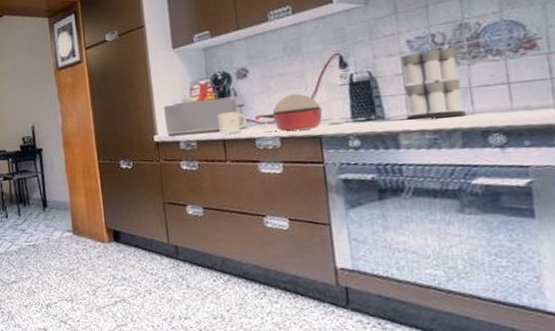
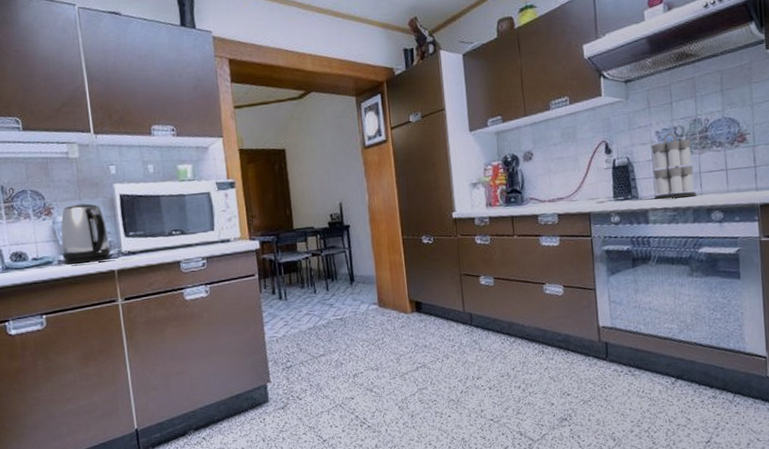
toaster: present [164,95,247,138] -> none [461,176,531,214]
mug: present [217,112,247,134] -> none [506,191,531,211]
saucepan: present [255,93,323,131] -> none [538,175,592,209]

